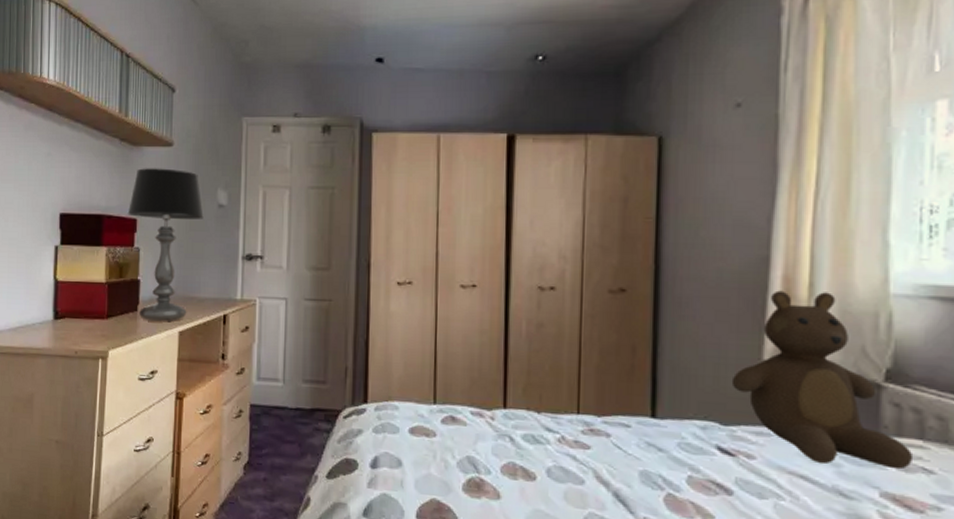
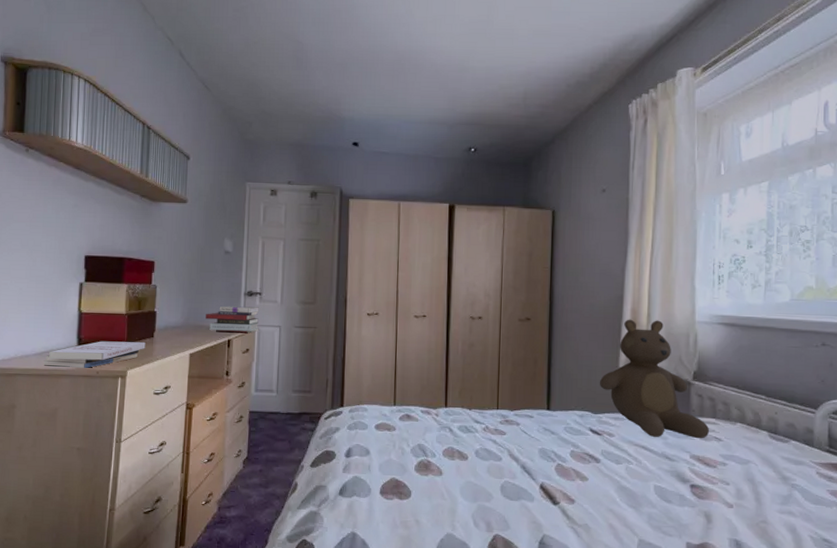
books: none [18,315,128,348] -> present [43,341,146,369]
table lamp: present [127,168,204,322] -> none [146,220,212,346]
books: none [197,272,261,307] -> present [206,306,259,334]

